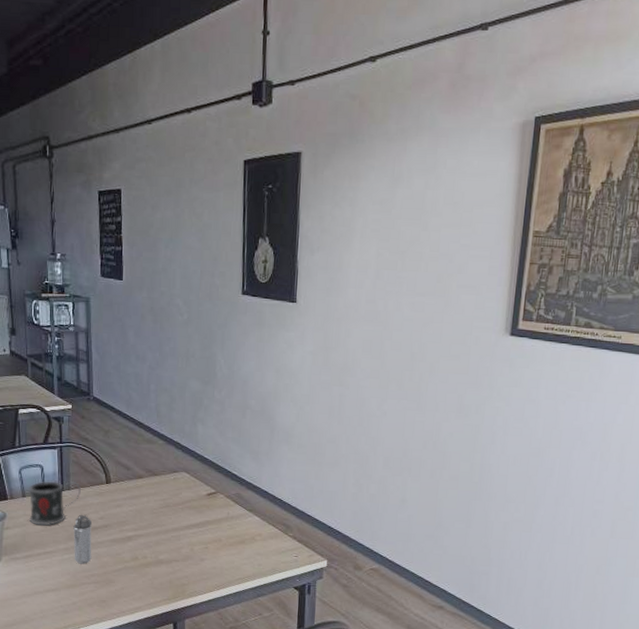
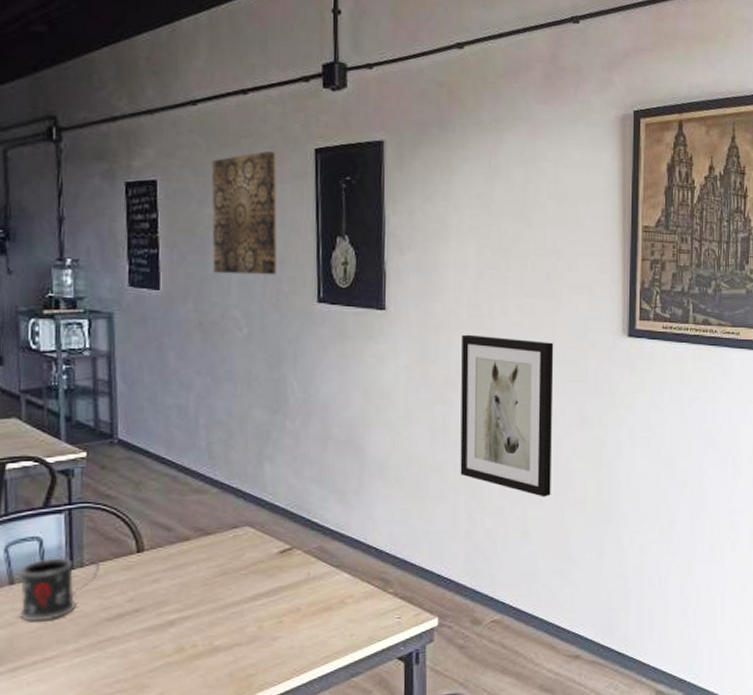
shaker: present [73,515,92,564] -> none [87,599,116,669]
wall art: none [162,163,213,271] -> present [211,151,278,275]
wall art: none [351,327,441,472] -> present [460,334,554,497]

